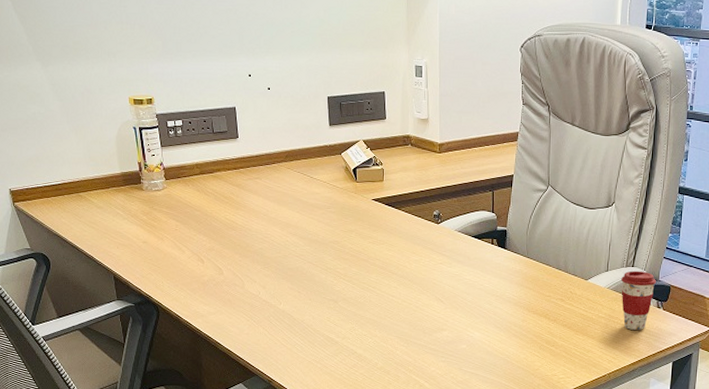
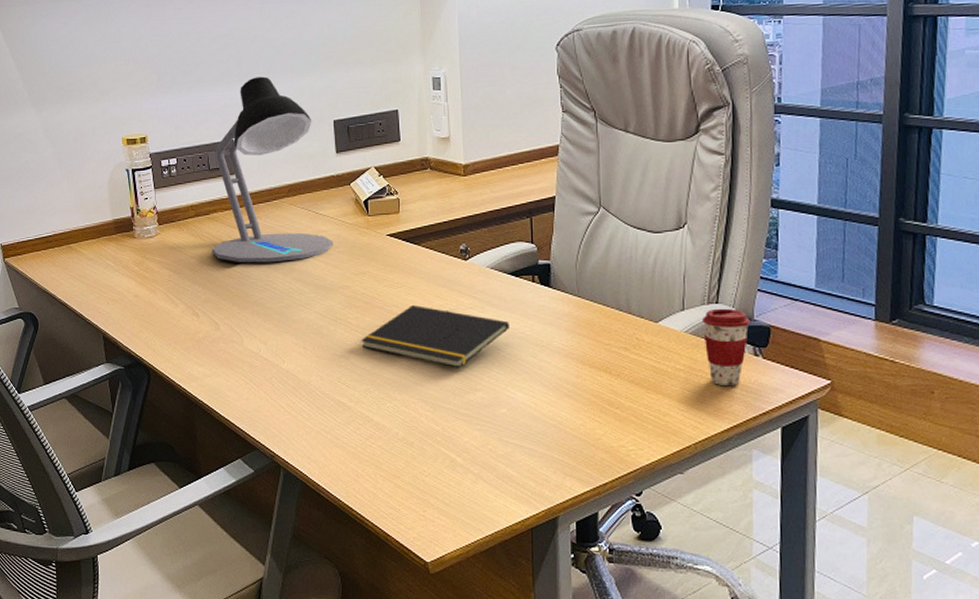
desk lamp: none [215,51,326,219] -> present [211,76,334,263]
notepad: none [348,259,471,312] -> present [361,305,509,369]

